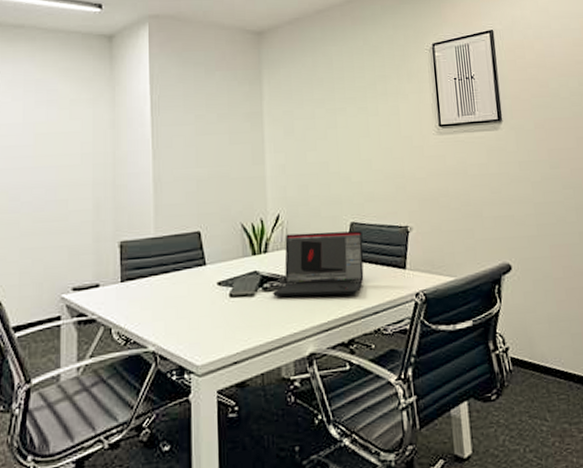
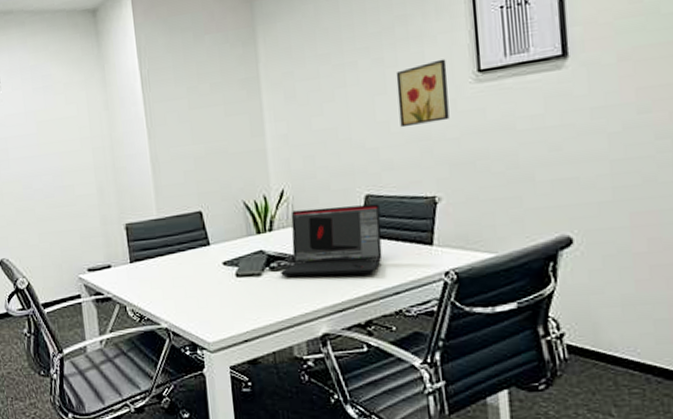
wall art: none [377,113,418,166] -> present [395,59,450,128]

